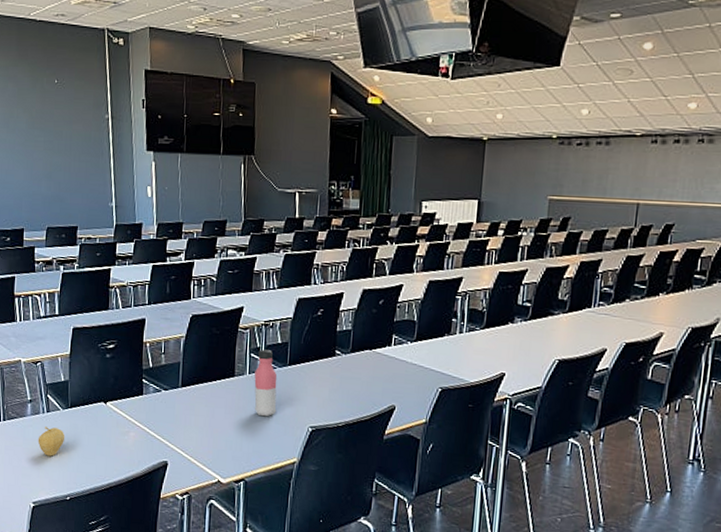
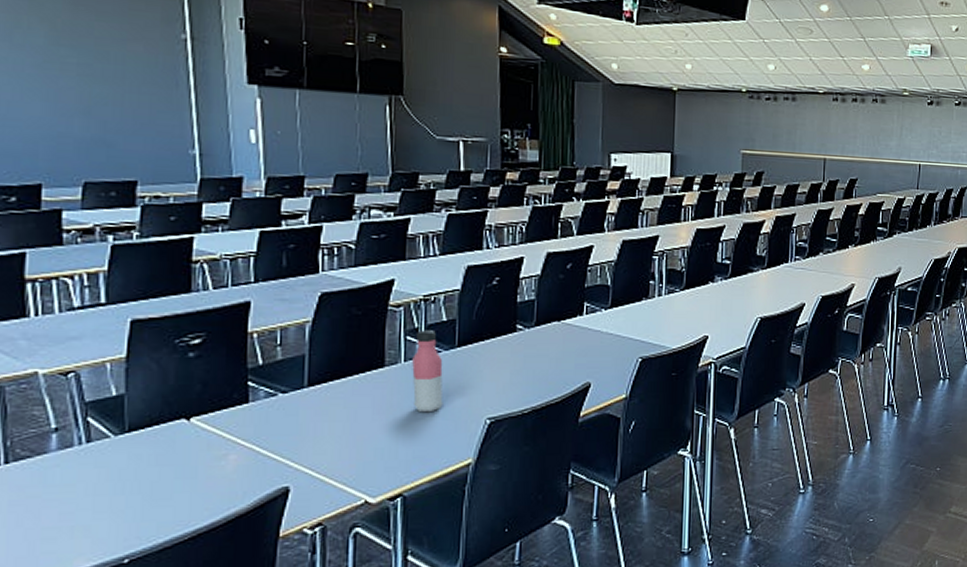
fruit: present [38,427,65,456] -> none [70,463,120,506]

